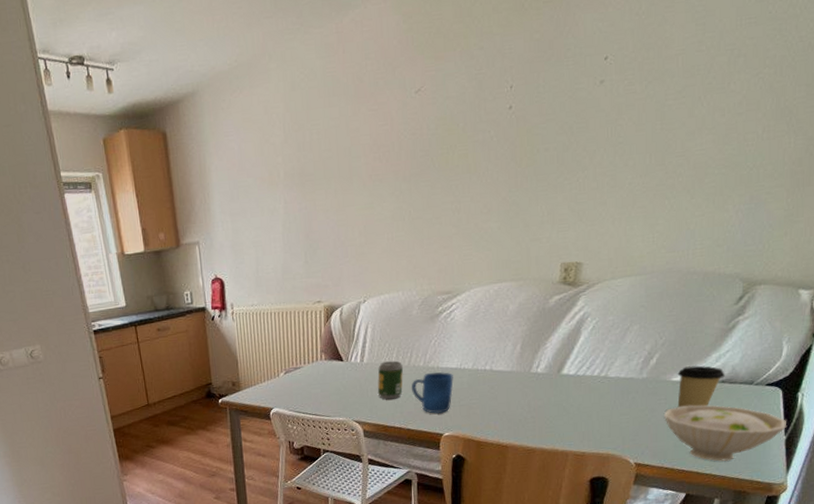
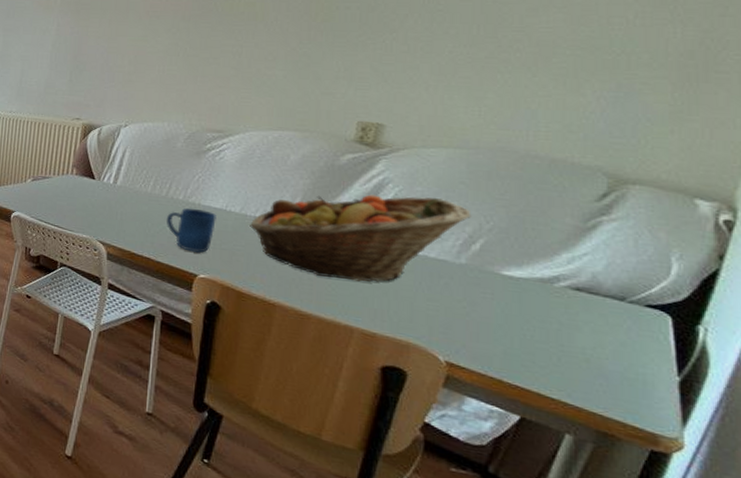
soda can: present [377,360,404,400] -> none [127,187,160,228]
fruit basket: none [481,323,650,413] -> present [250,194,472,282]
bowl: present [664,405,786,462] -> none [490,306,680,390]
coffee cup: present [677,365,725,408] -> none [509,261,581,315]

